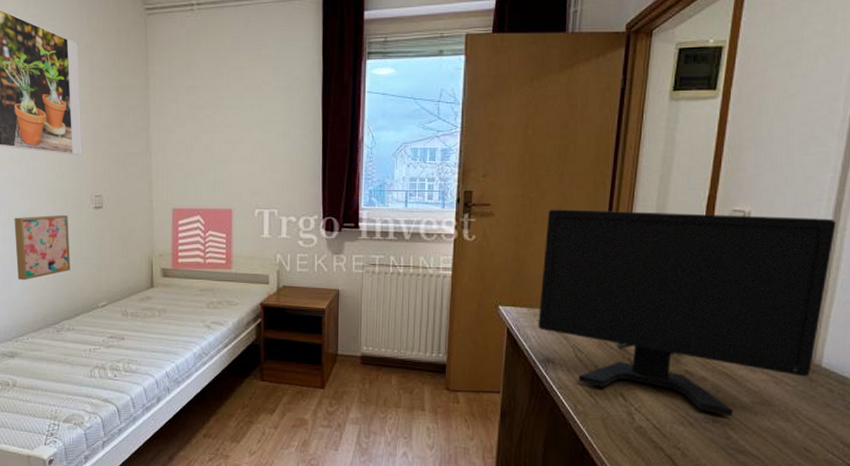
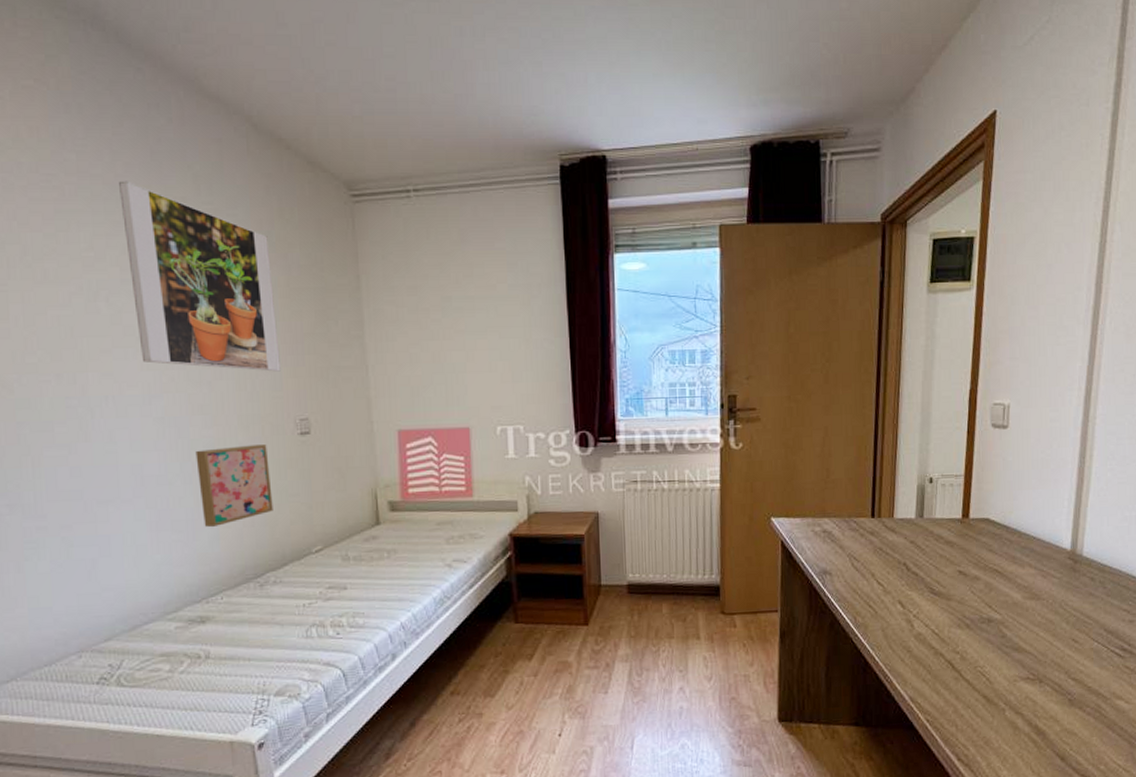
computer monitor: present [538,209,836,417] -> none [812,408,1087,615]

